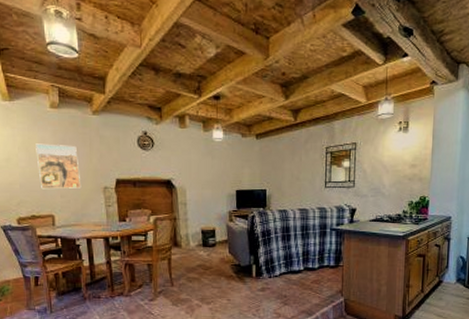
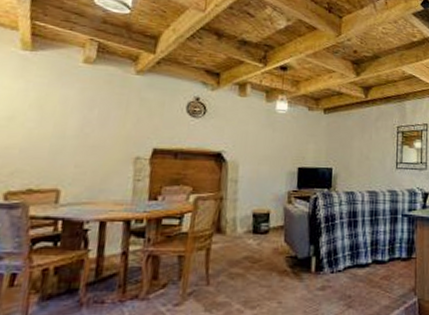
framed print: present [36,143,82,189] -> none [49,101,109,158]

